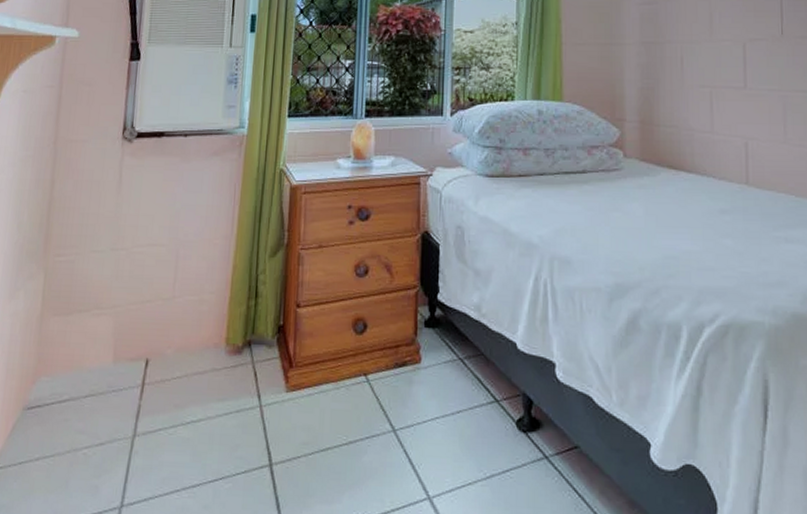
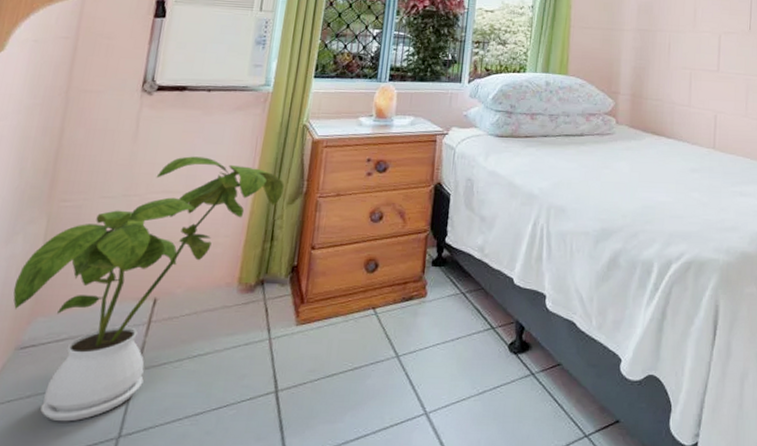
house plant: none [18,206,265,488] -> present [13,156,284,422]

